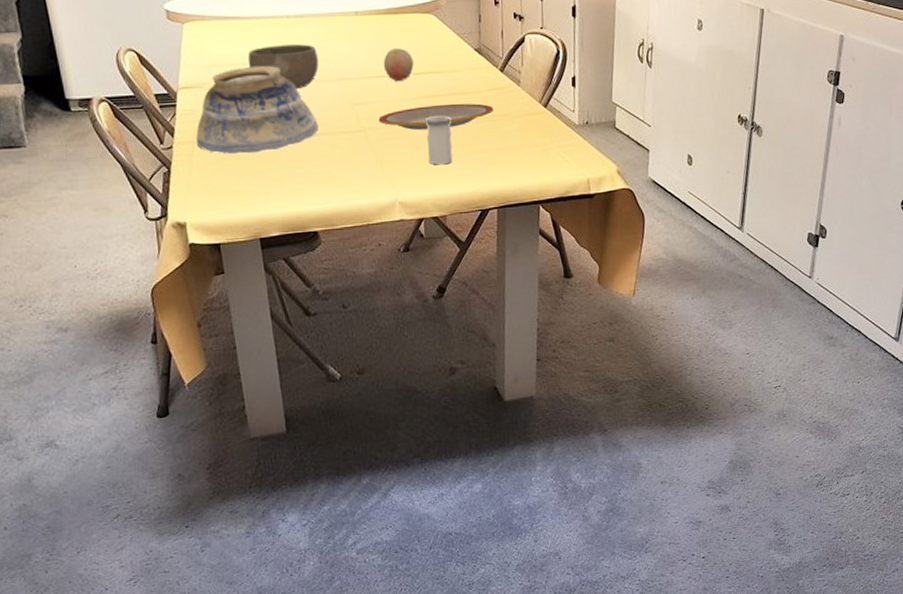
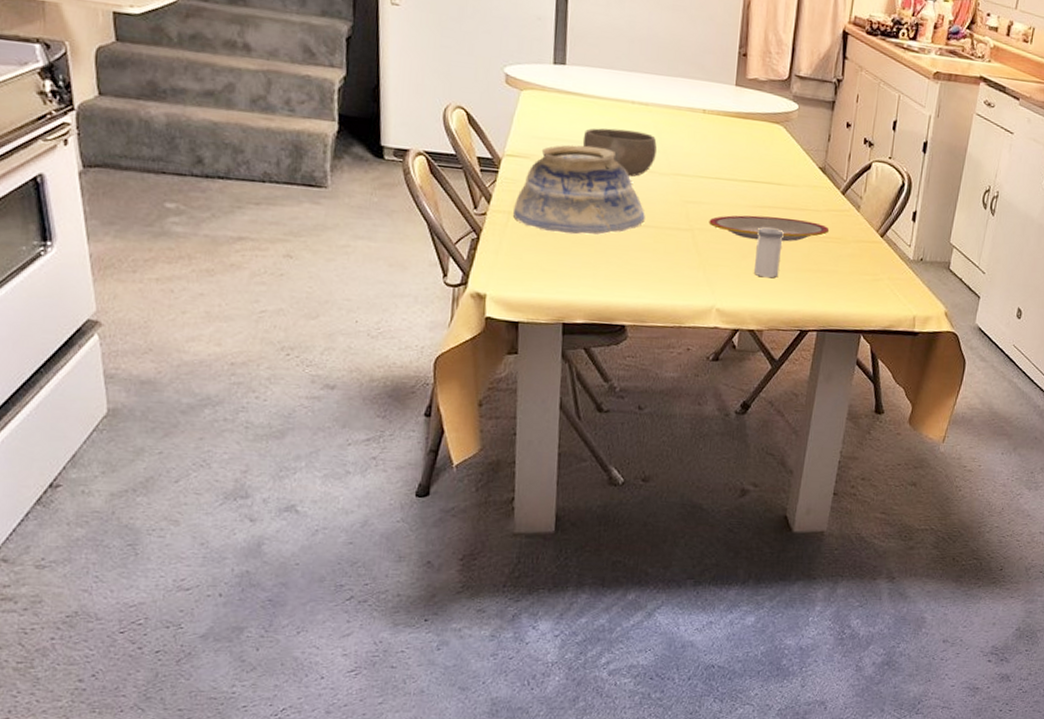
fruit: present [383,48,414,81] -> none [723,152,755,187]

